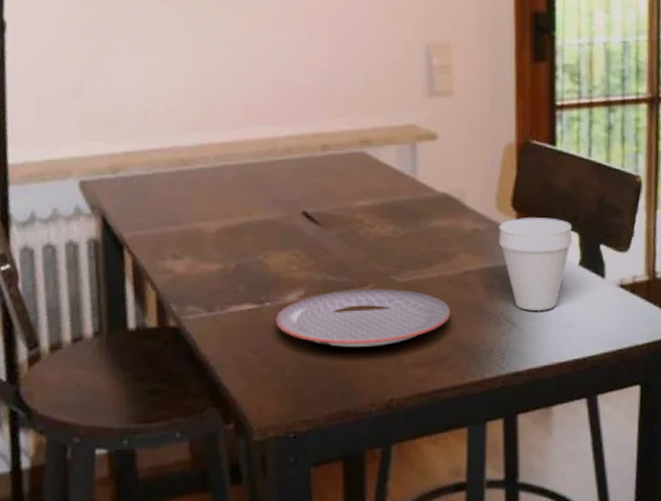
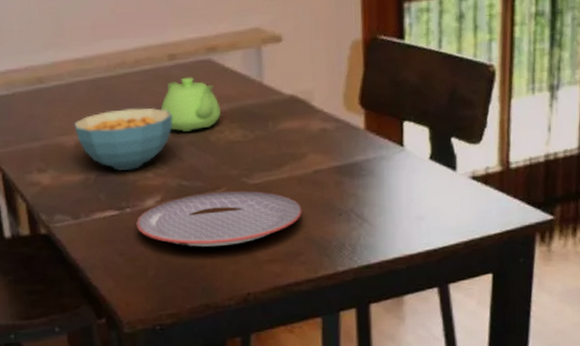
cereal bowl: none [217,197,321,261] -> present [74,107,173,171]
teapot: none [309,168,372,224] -> present [160,77,221,132]
cup: present [499,216,572,312] -> none [347,113,422,207]

